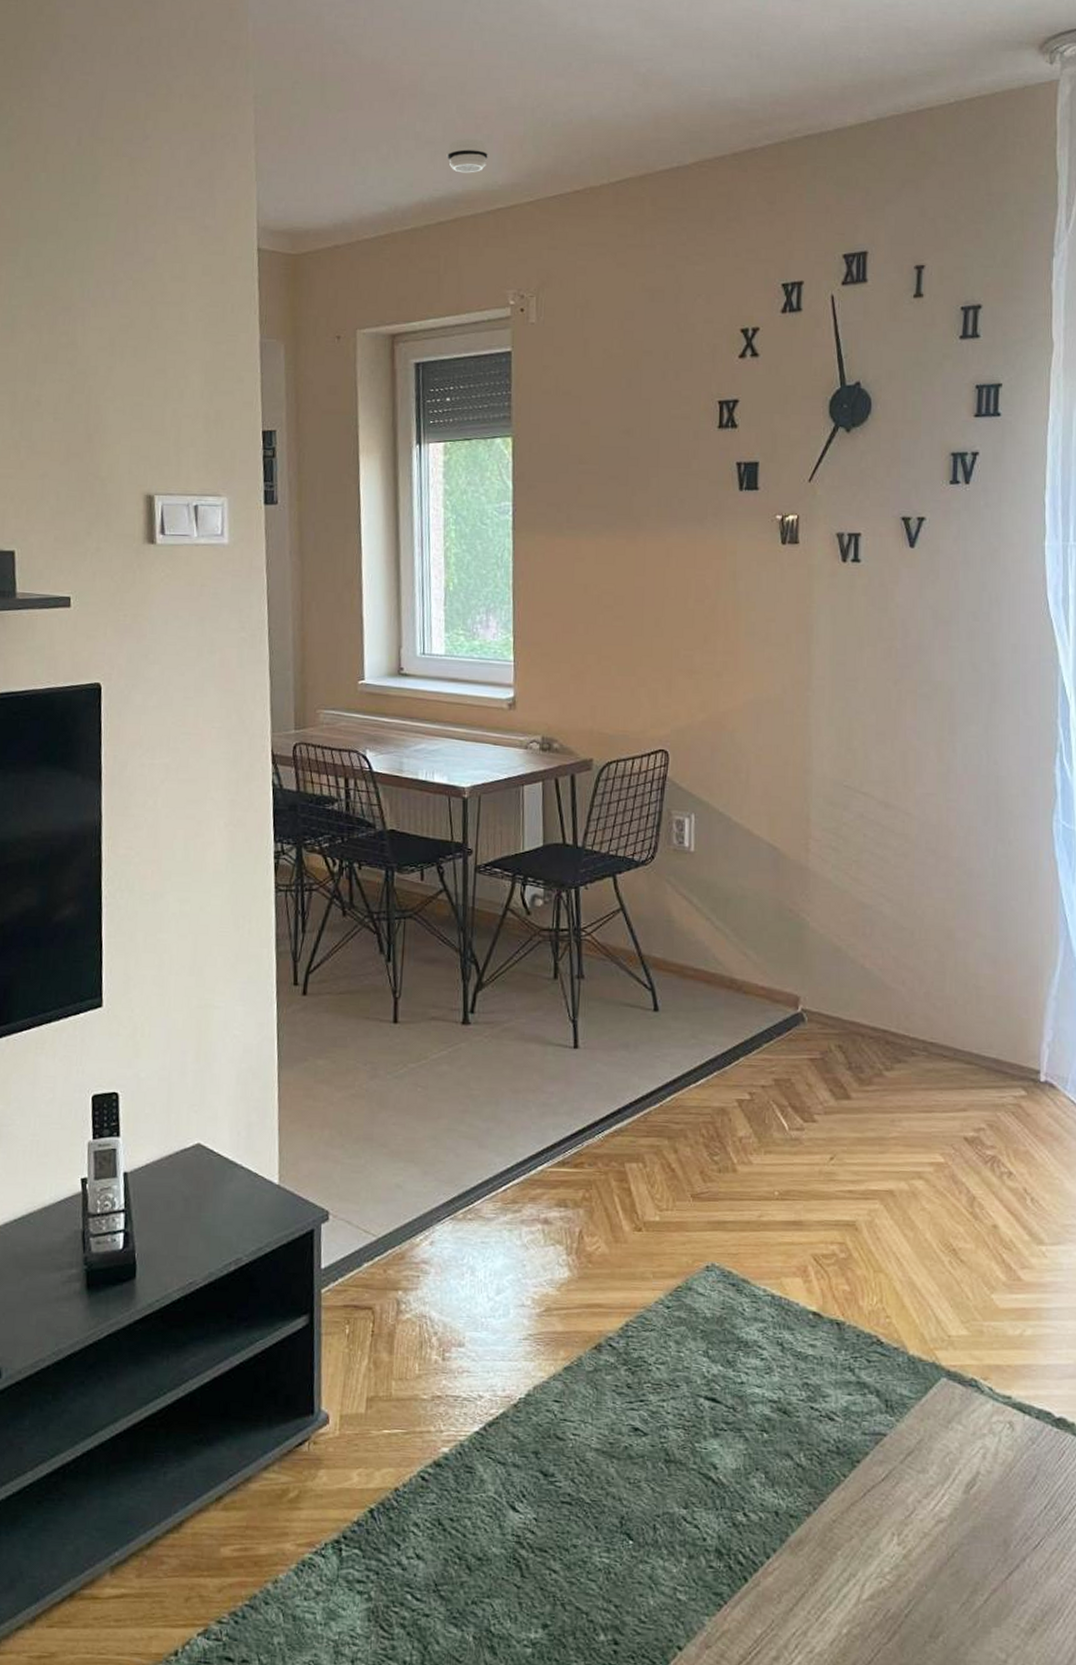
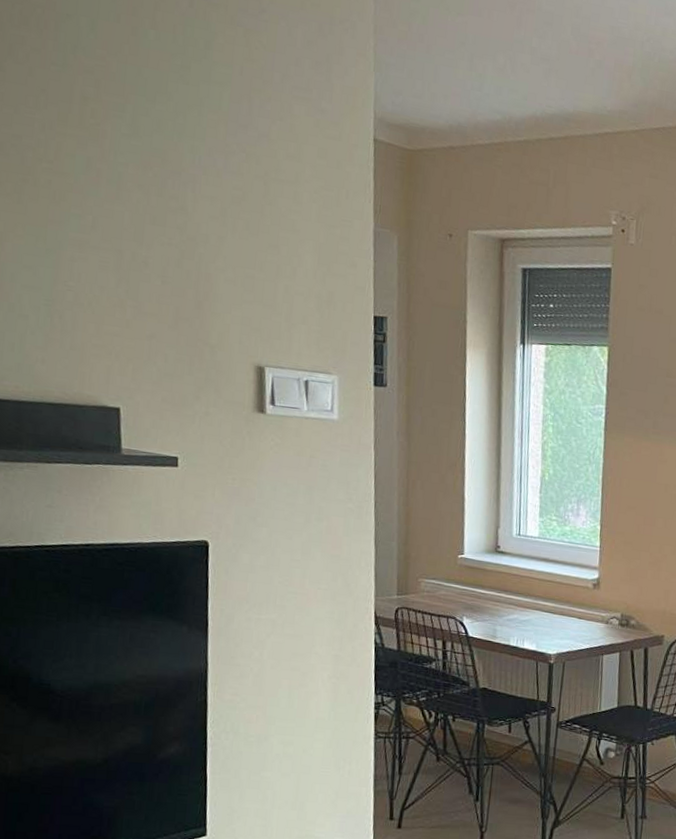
smoke detector: present [446,138,489,173] -> none [560,60,600,95]

